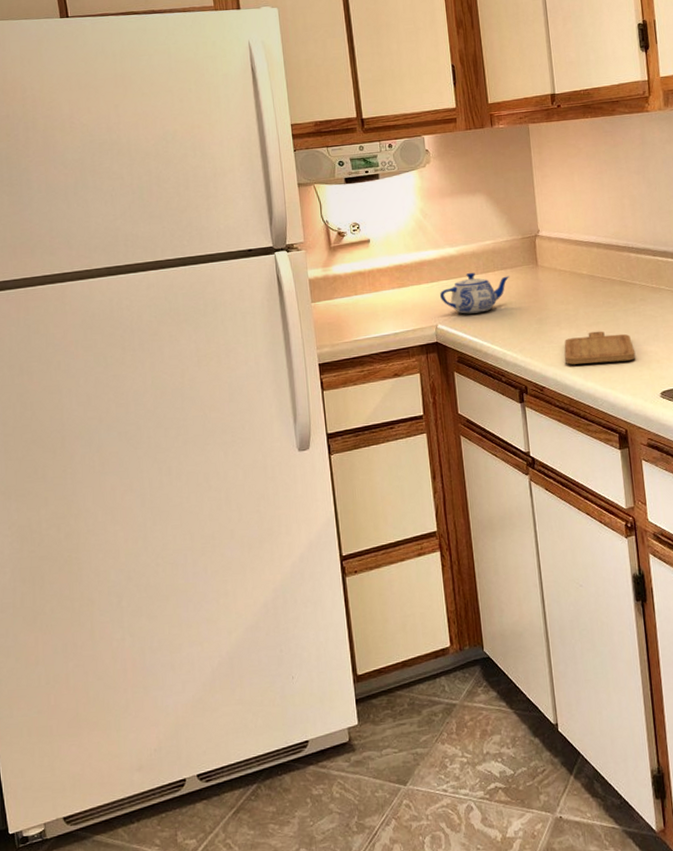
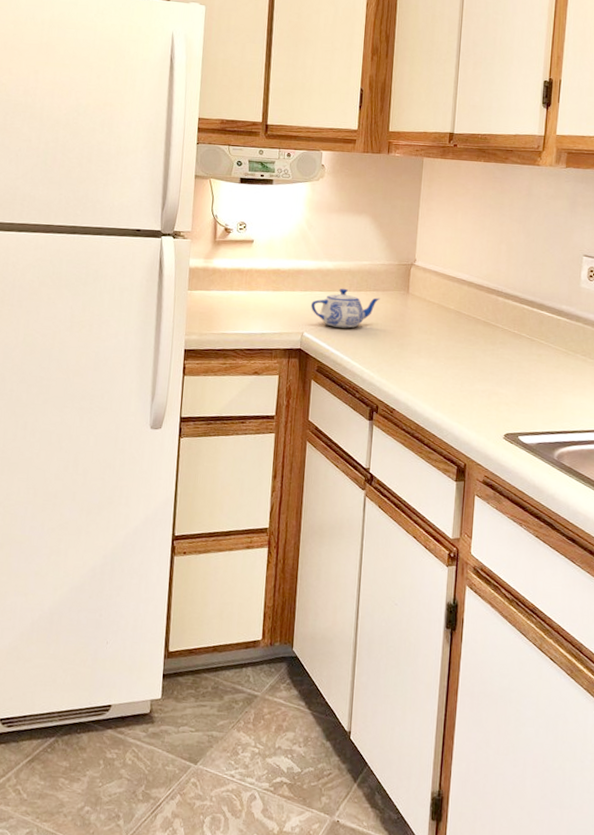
chopping board: present [564,331,636,365] -> none [419,364,487,399]

